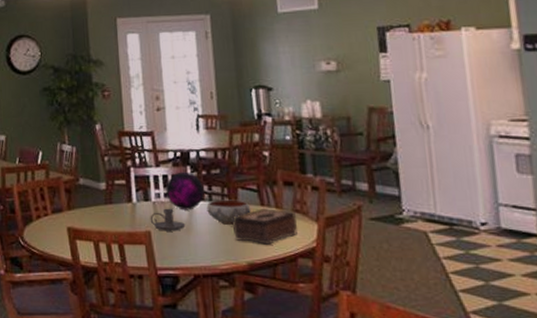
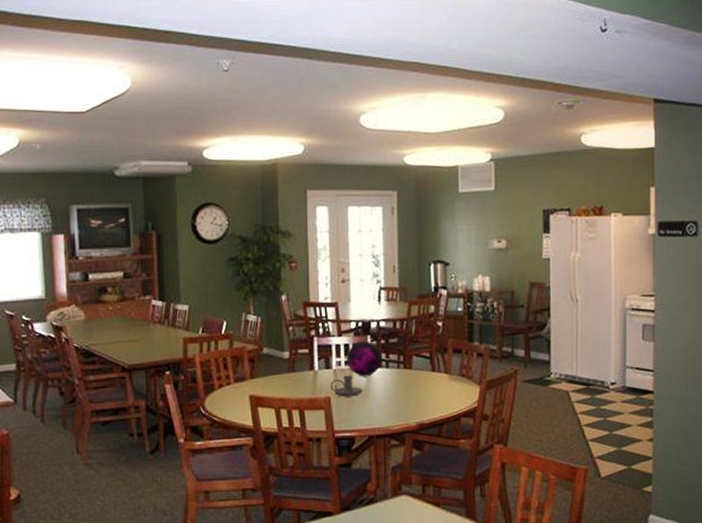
bowl: present [206,199,251,225] -> none [383,366,423,389]
tissue box: present [233,207,298,245] -> none [406,373,463,407]

